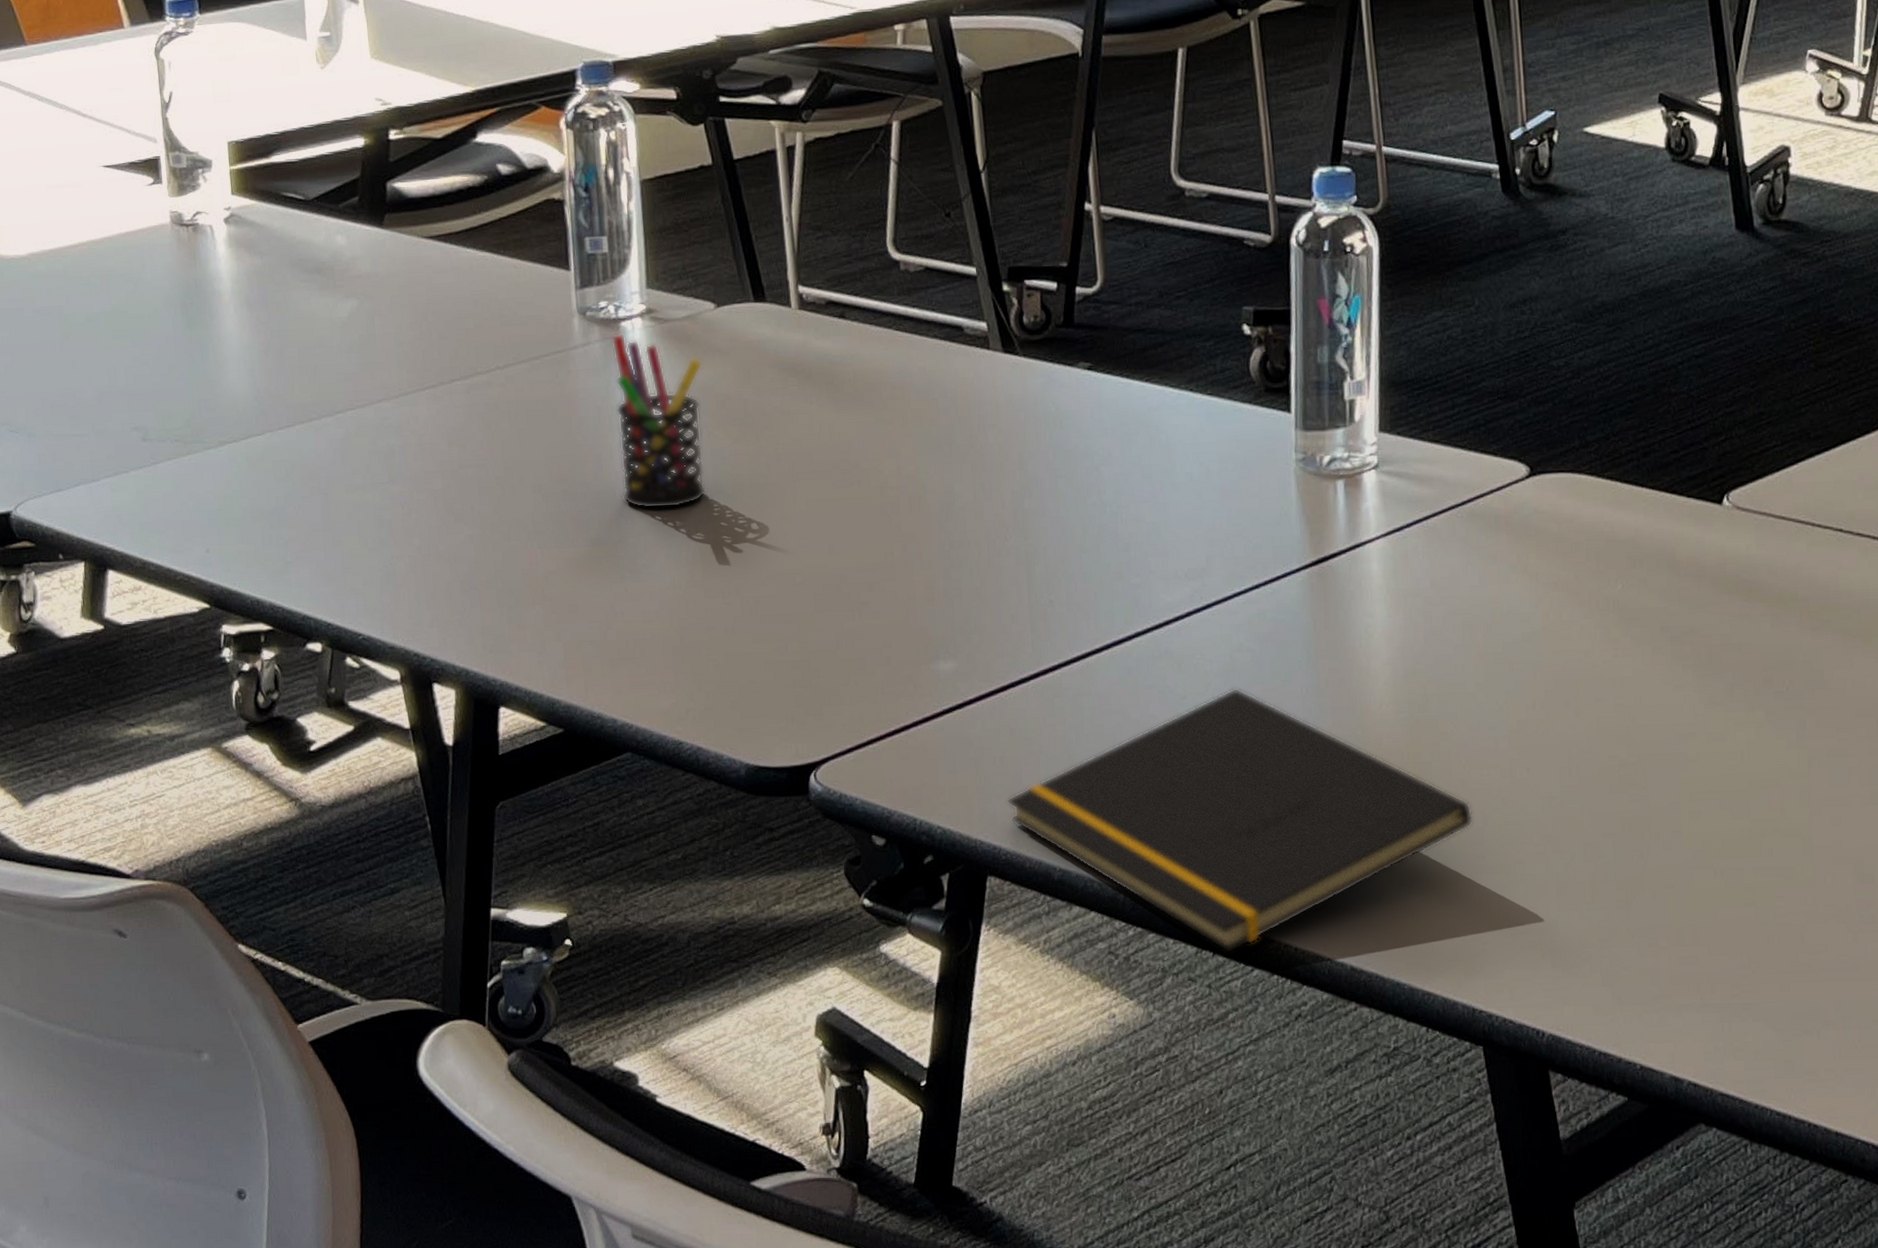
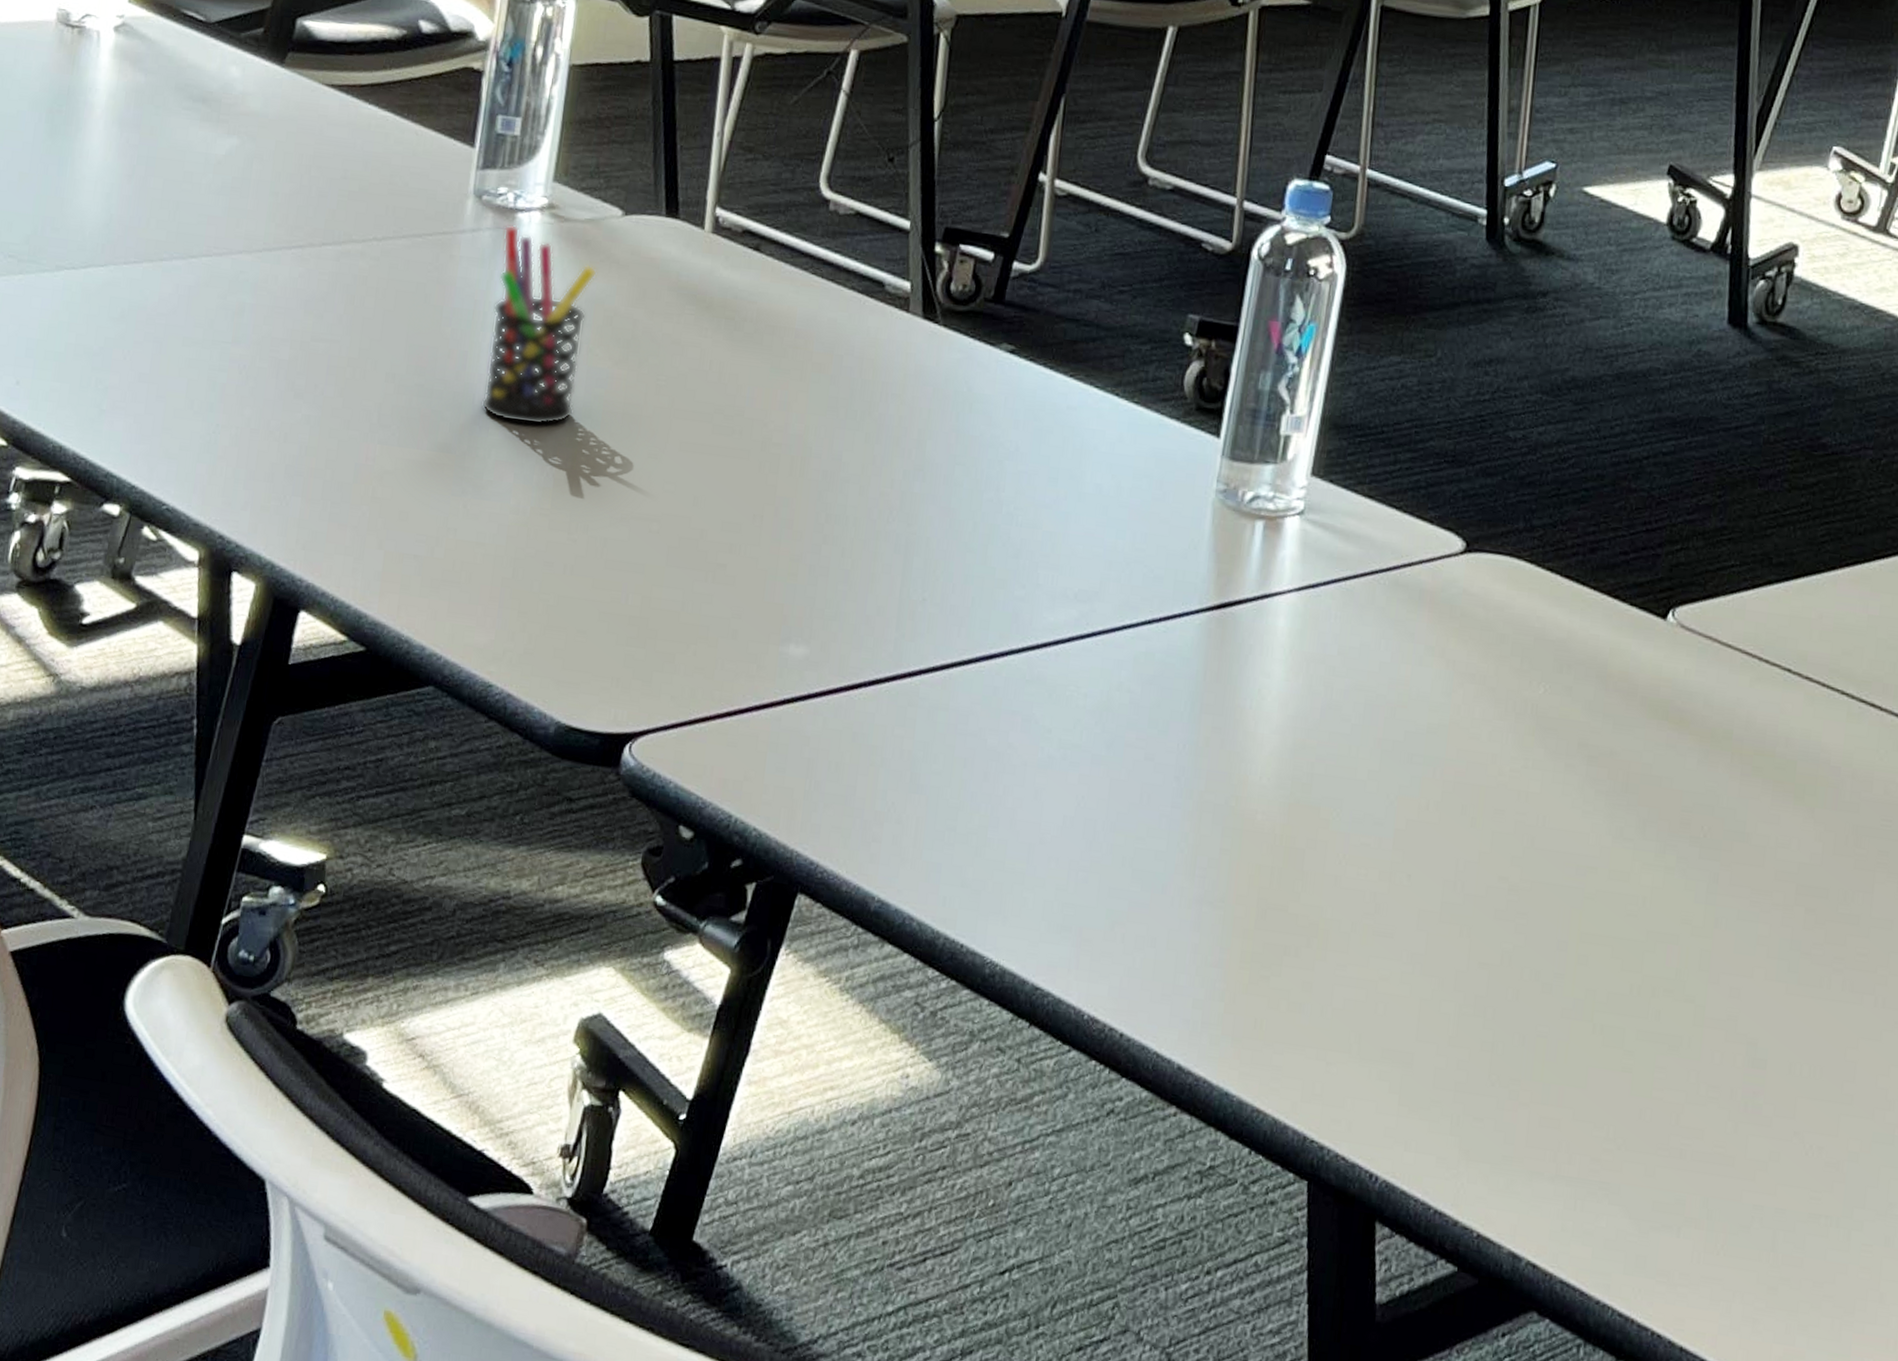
notepad: present [1006,687,1473,954] -> none [834,729,1341,1028]

